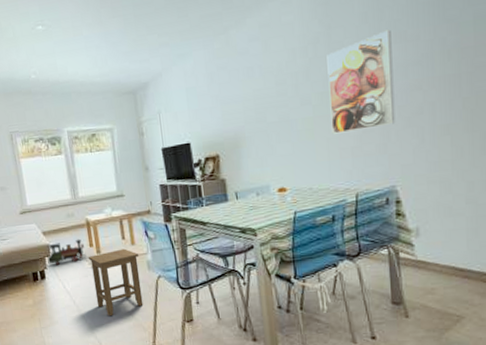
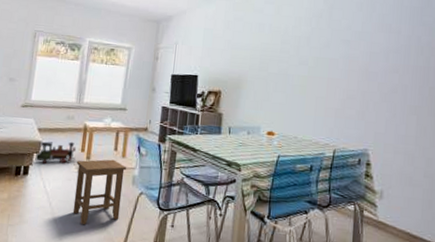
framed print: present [327,30,396,134] -> none [321,20,379,96]

